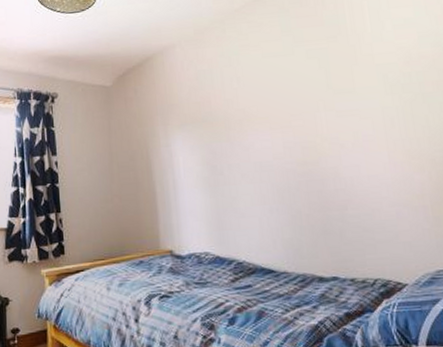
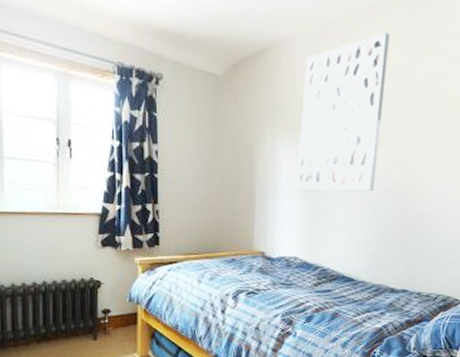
wall art: none [188,26,277,183] -> present [297,31,390,192]

